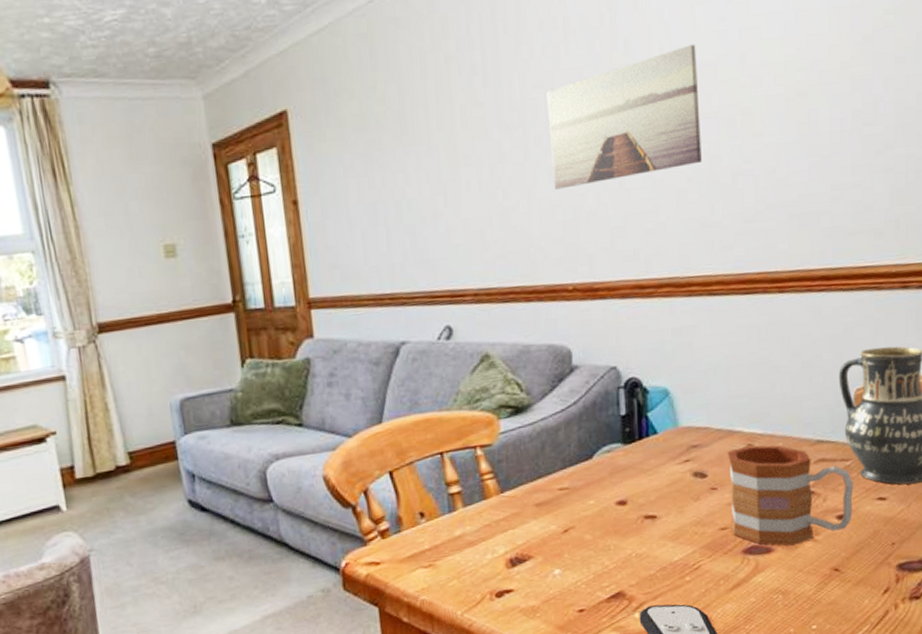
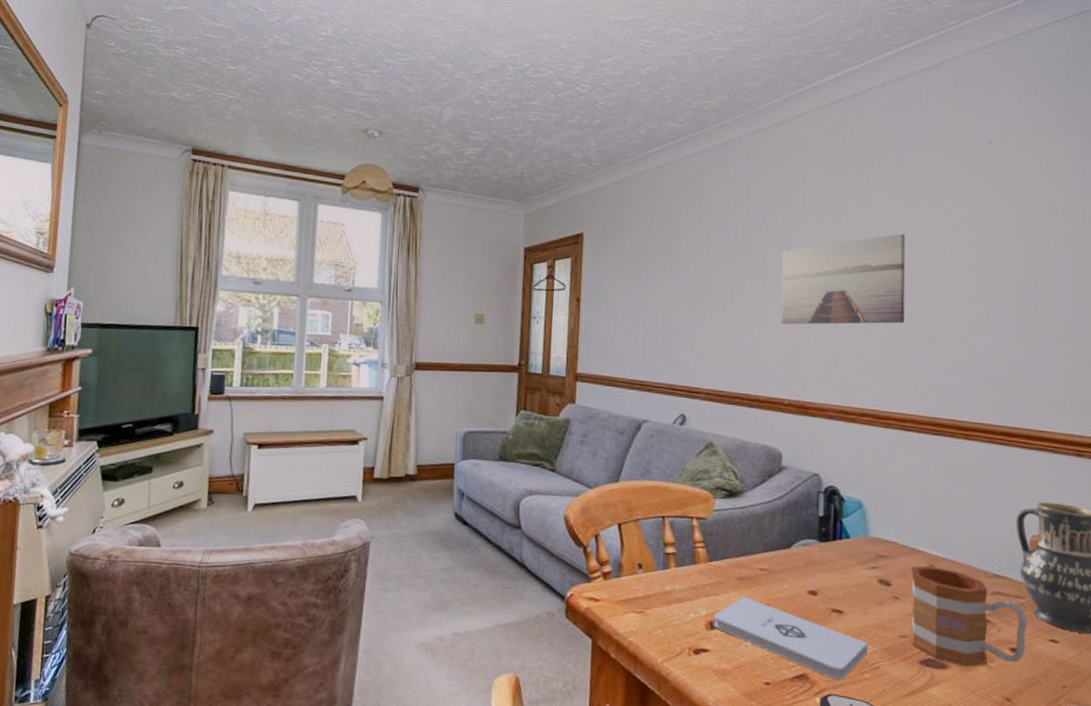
notepad: none [513,523,687,591] -> present [713,597,868,681]

